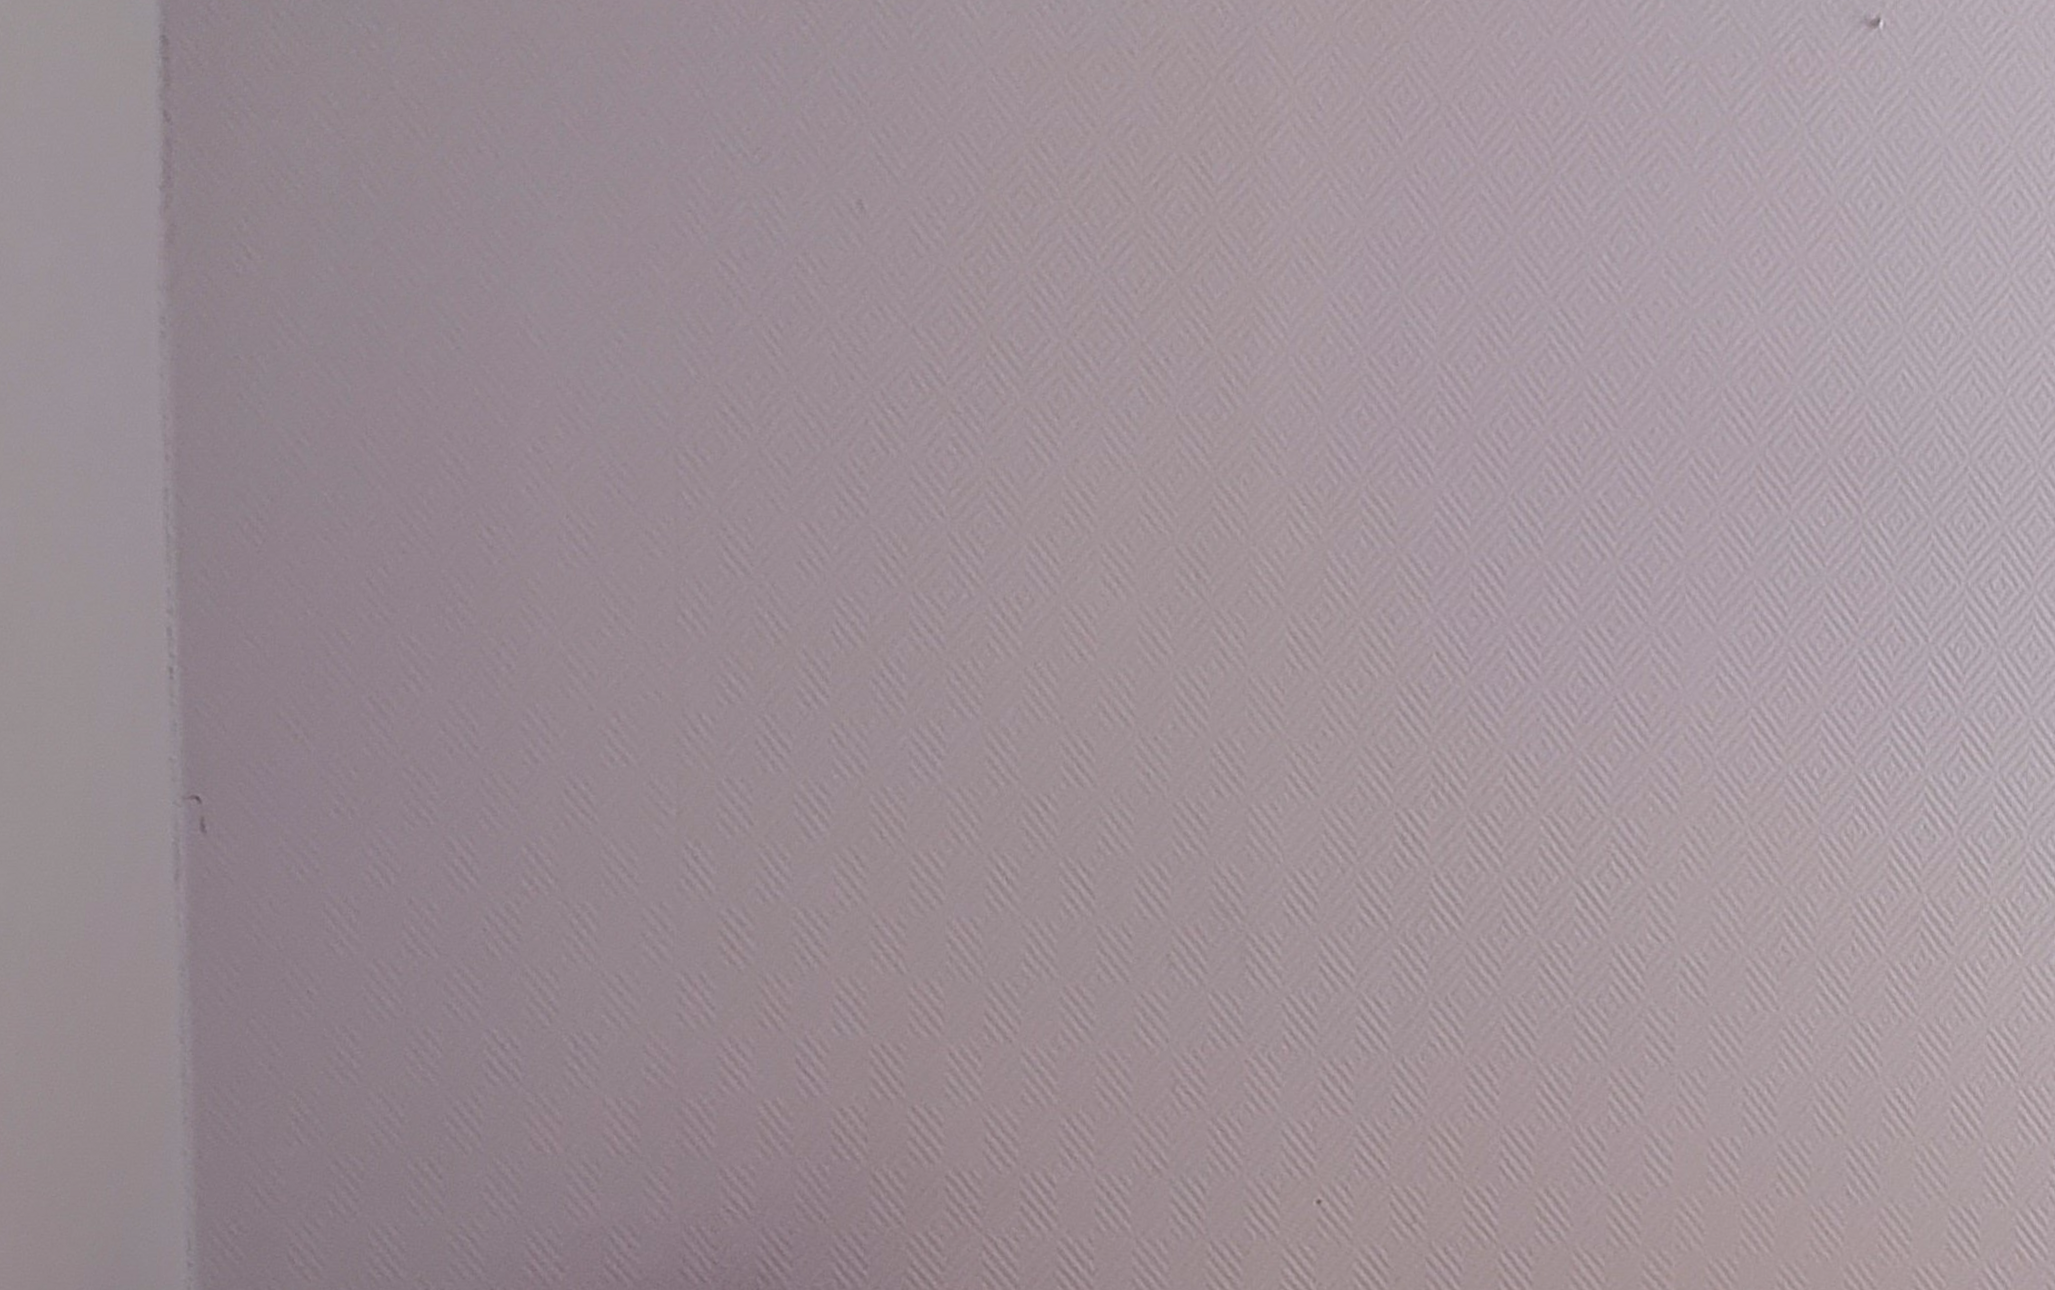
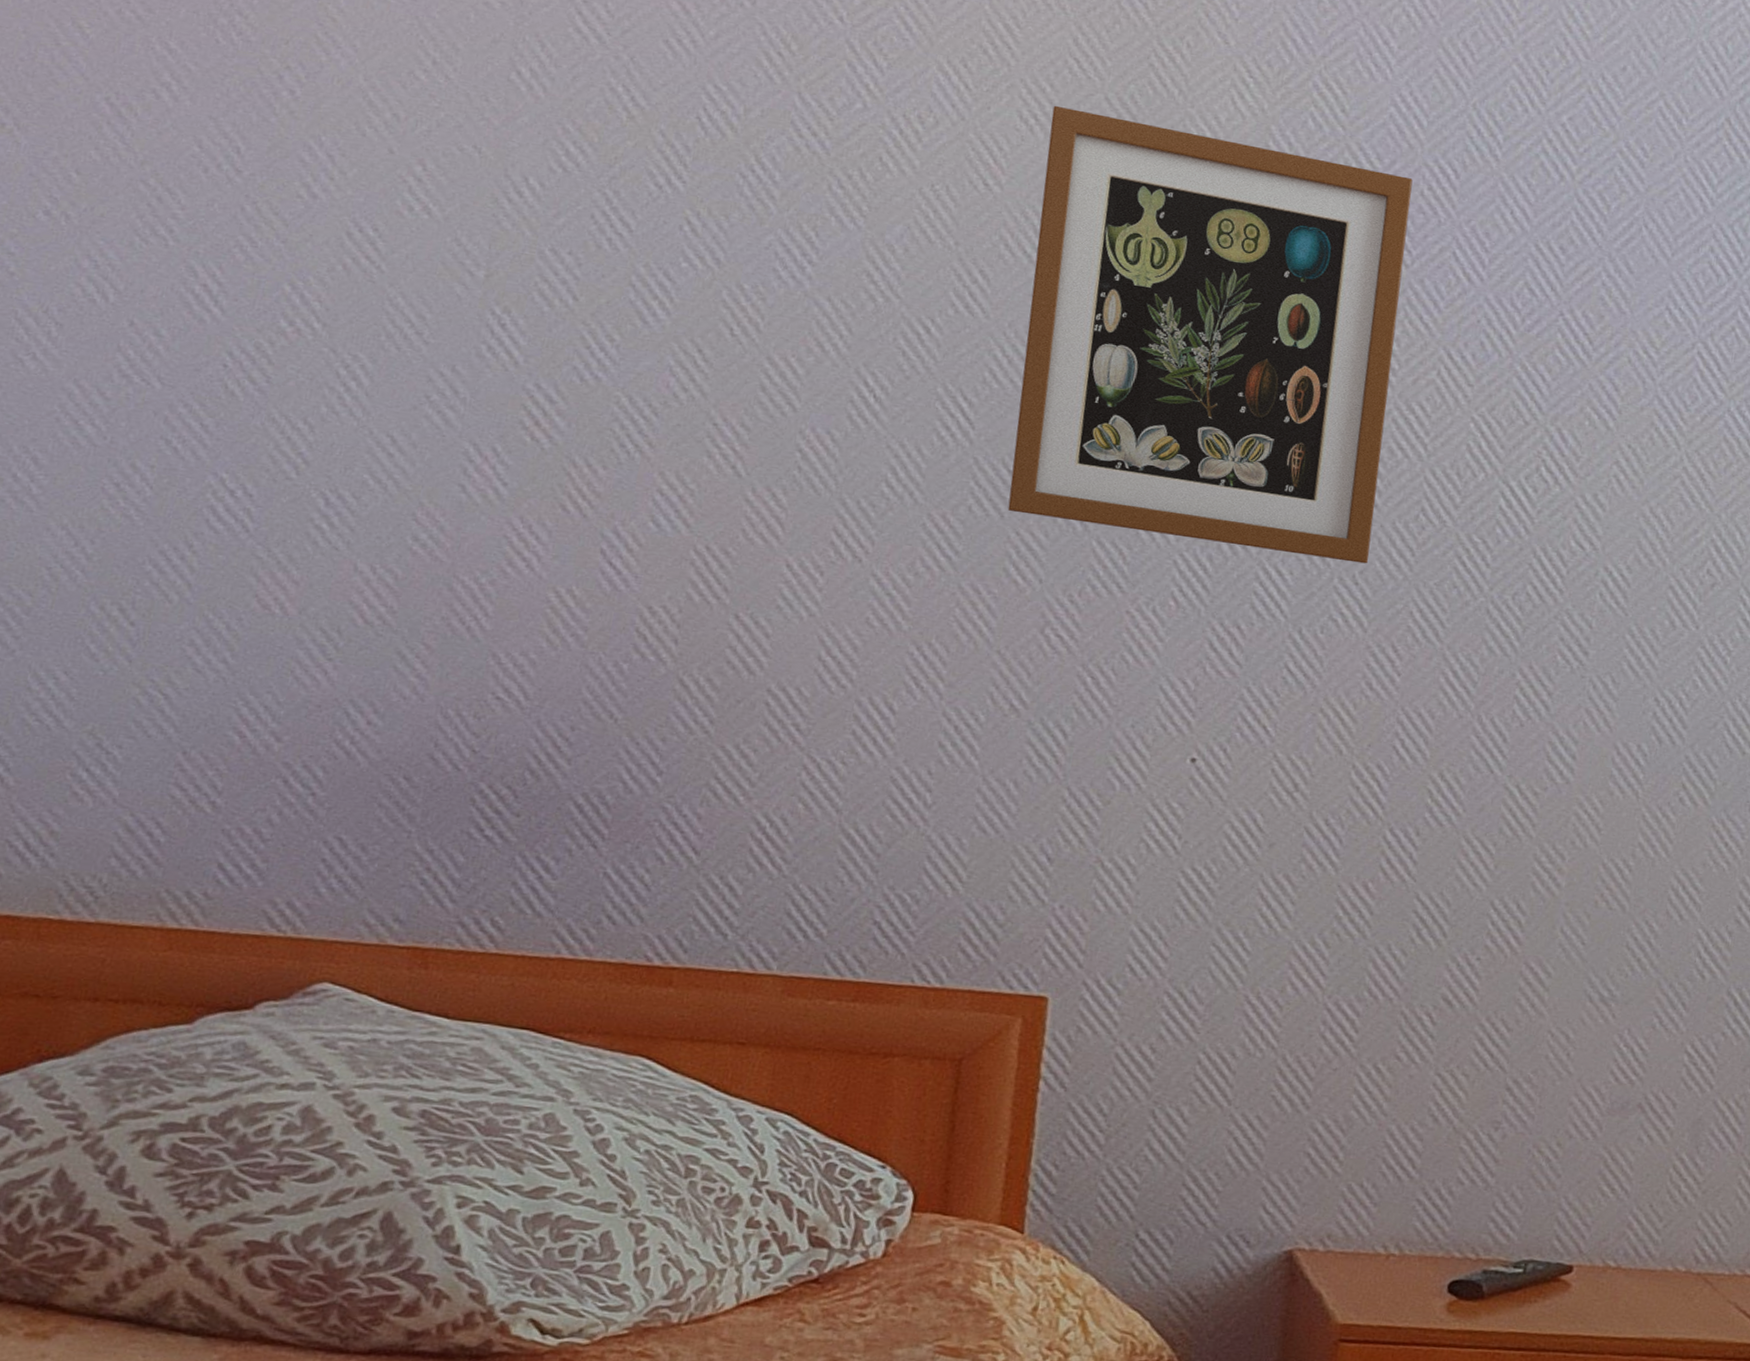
picture frame: none [1131,565,1463,984] -> present [1007,105,1413,564]

